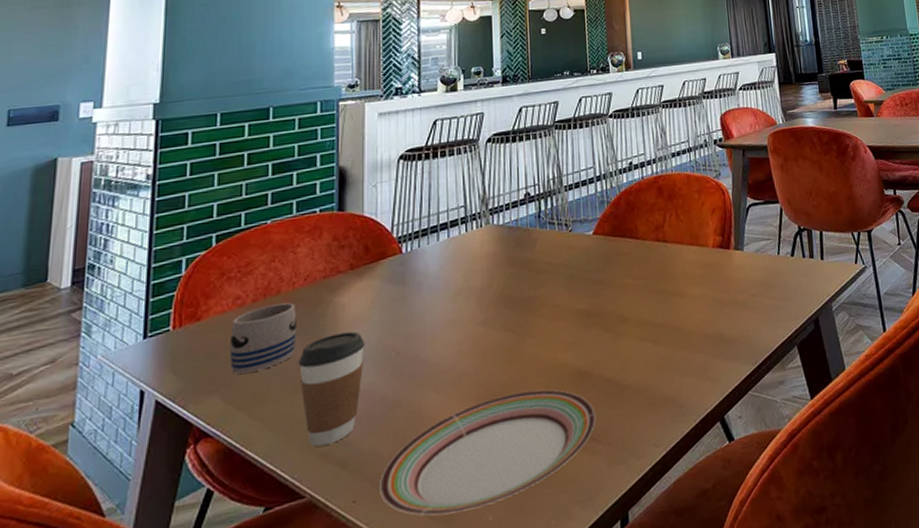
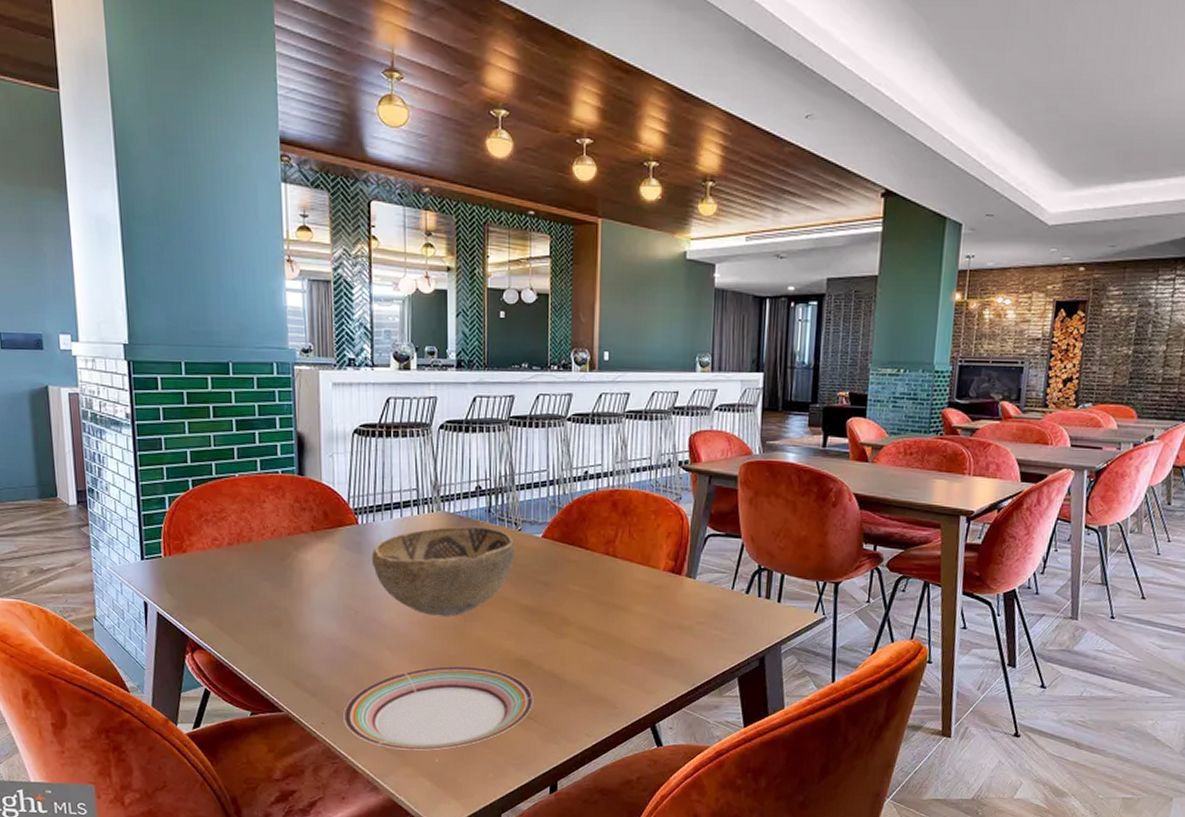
mug: present [229,302,297,374] -> none [212,550,268,605]
coffee cup: present [299,331,365,447] -> none [271,586,327,675]
decorative bowl: none [416,233,568,341] -> present [371,526,515,616]

